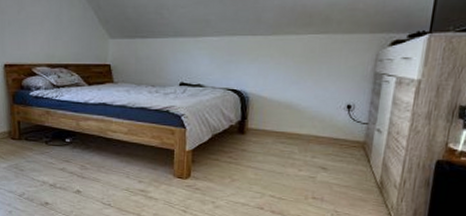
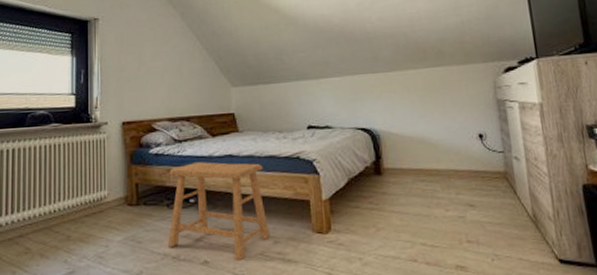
stool: none [46,107,136,194] -> present [167,162,271,261]

